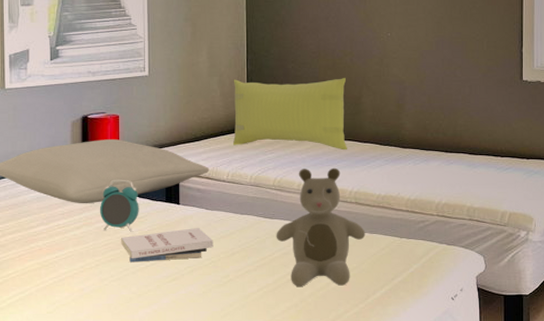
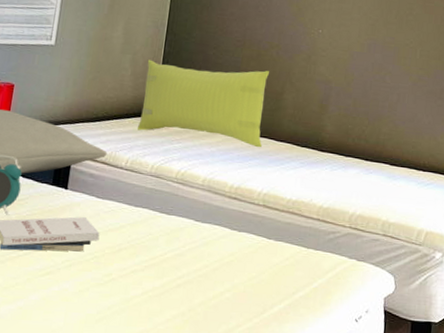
teddy bear: present [276,167,366,286] -> none [170,163,270,296]

